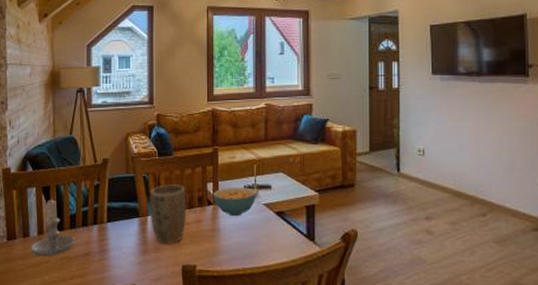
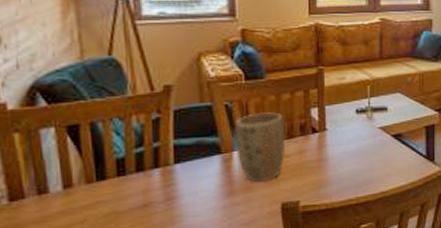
candle: present [30,197,75,257] -> none [51,138,125,218]
cereal bowl: present [213,187,257,217] -> none [318,110,372,144]

